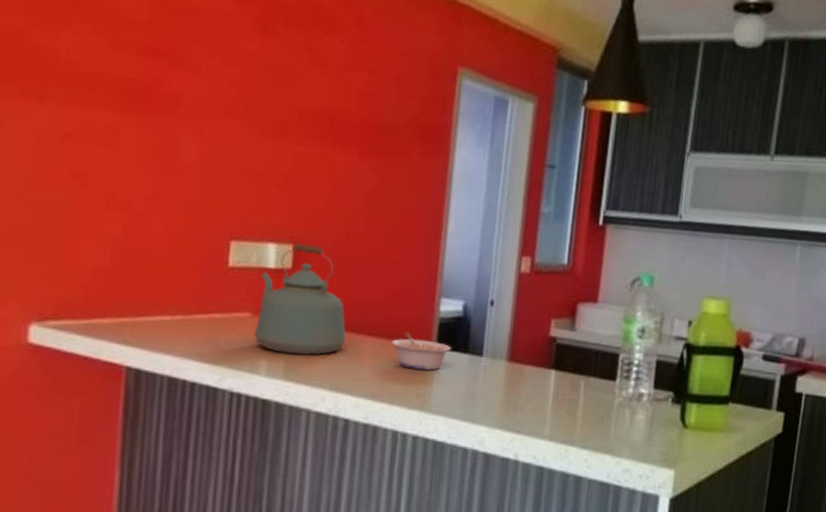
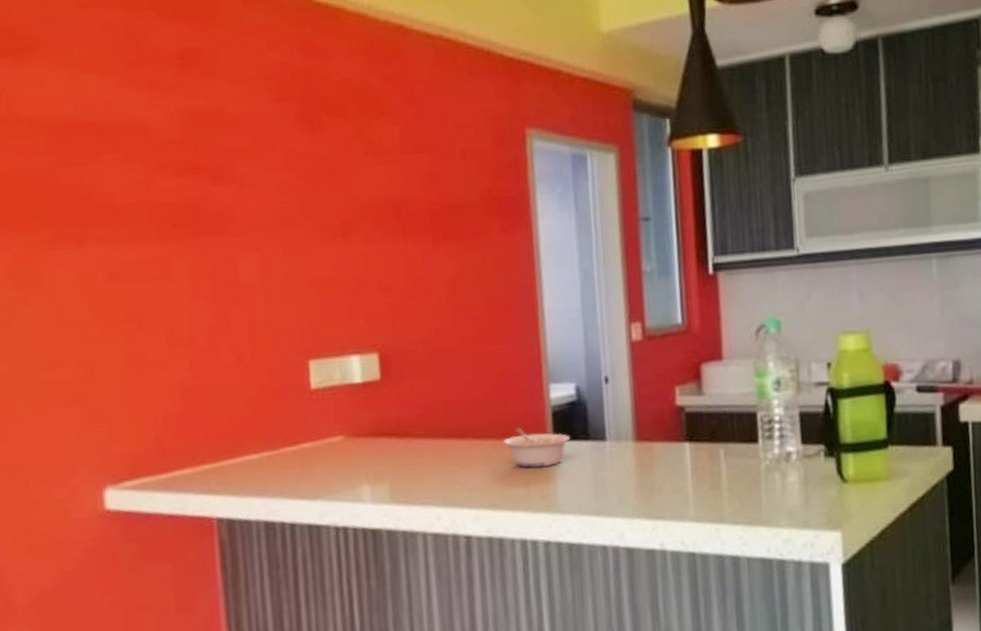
kettle: present [254,243,346,355] -> none [348,349,453,474]

